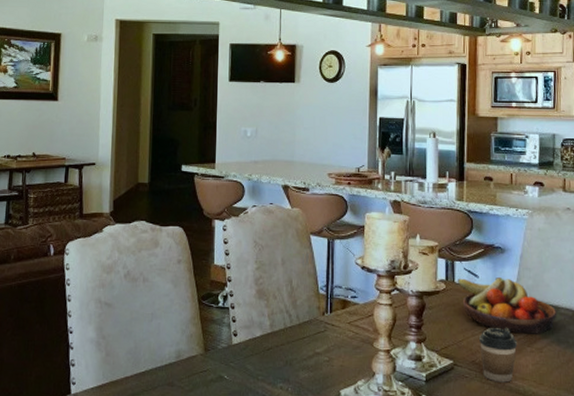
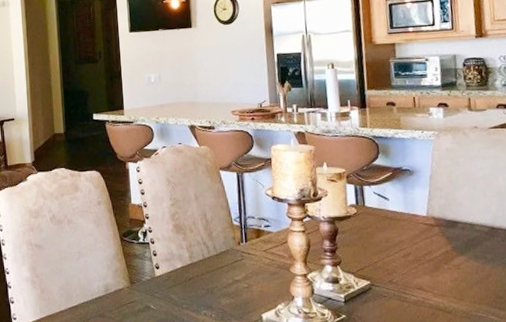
fruit bowl: present [457,276,557,334] -> none [367,198,473,252]
coffee cup: present [479,327,518,383] -> none [395,246,434,300]

